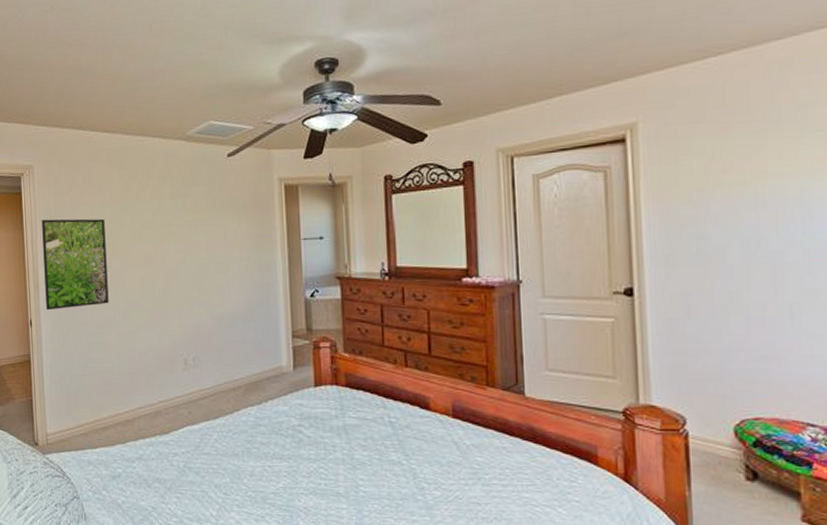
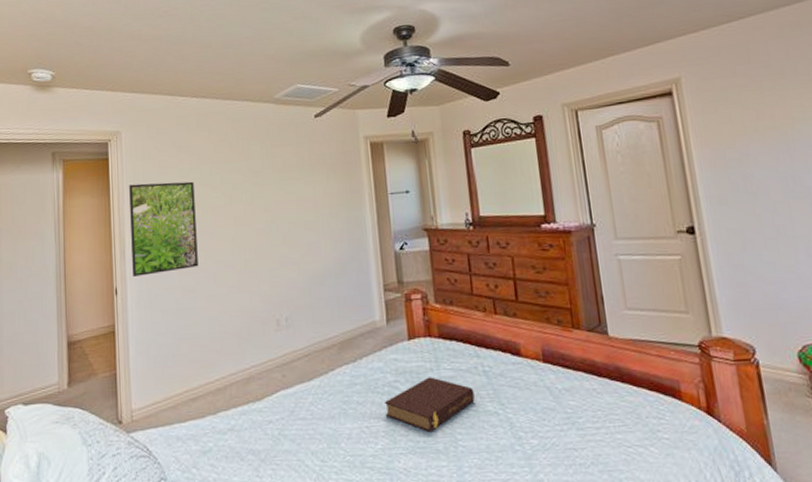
book: none [287,424,379,476] -> present [384,377,475,433]

